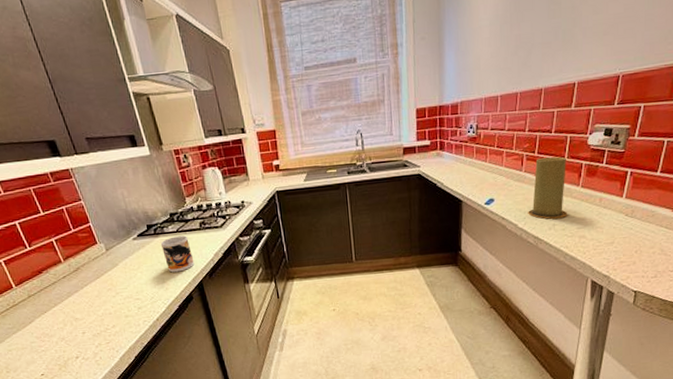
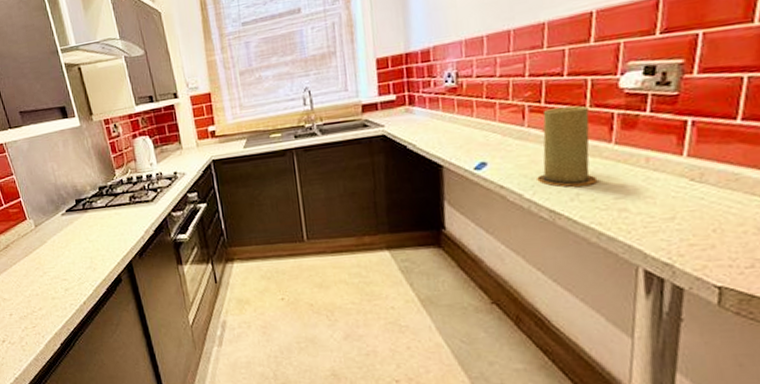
mug: present [160,235,195,273] -> none [89,211,124,251]

